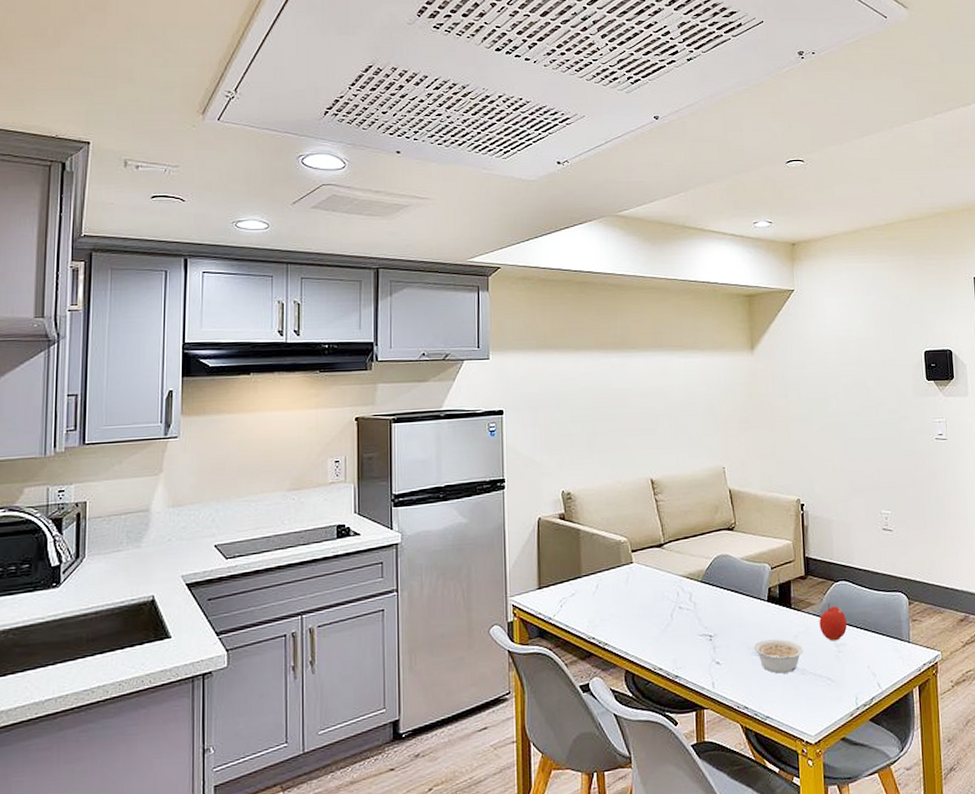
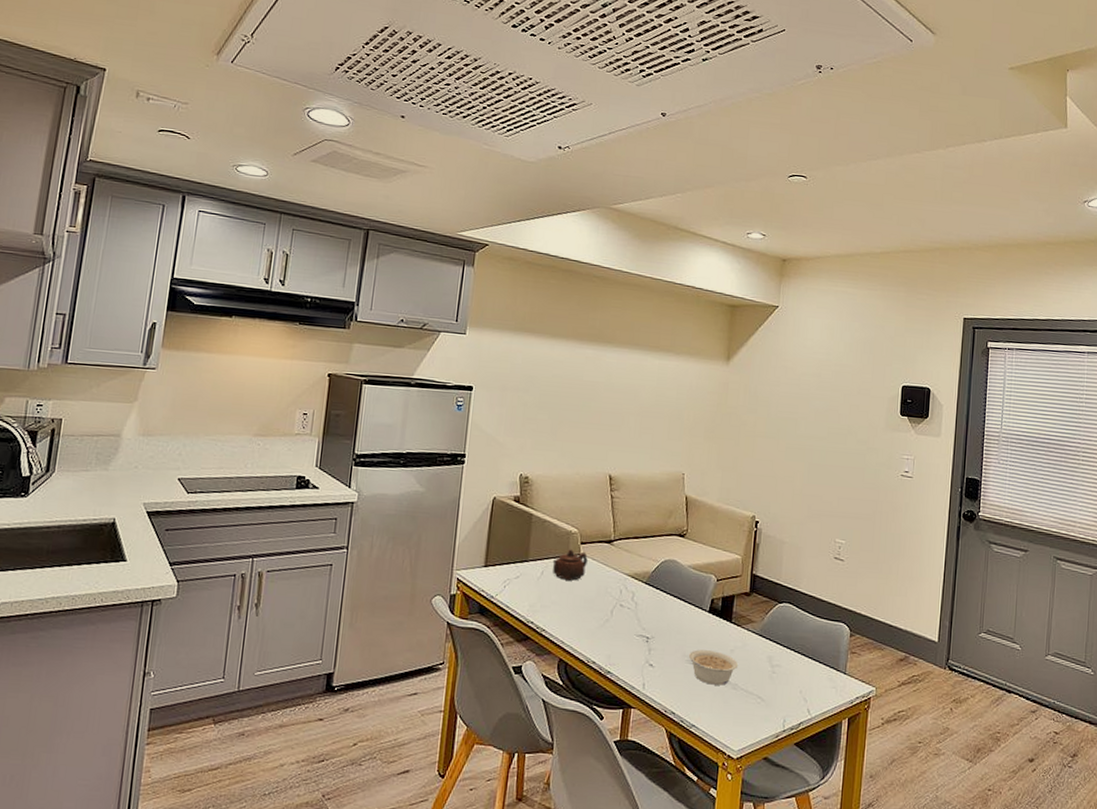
teapot: none [606,559,641,591] -> present [552,549,588,581]
fruit: present [819,603,848,642] -> none [757,623,786,662]

